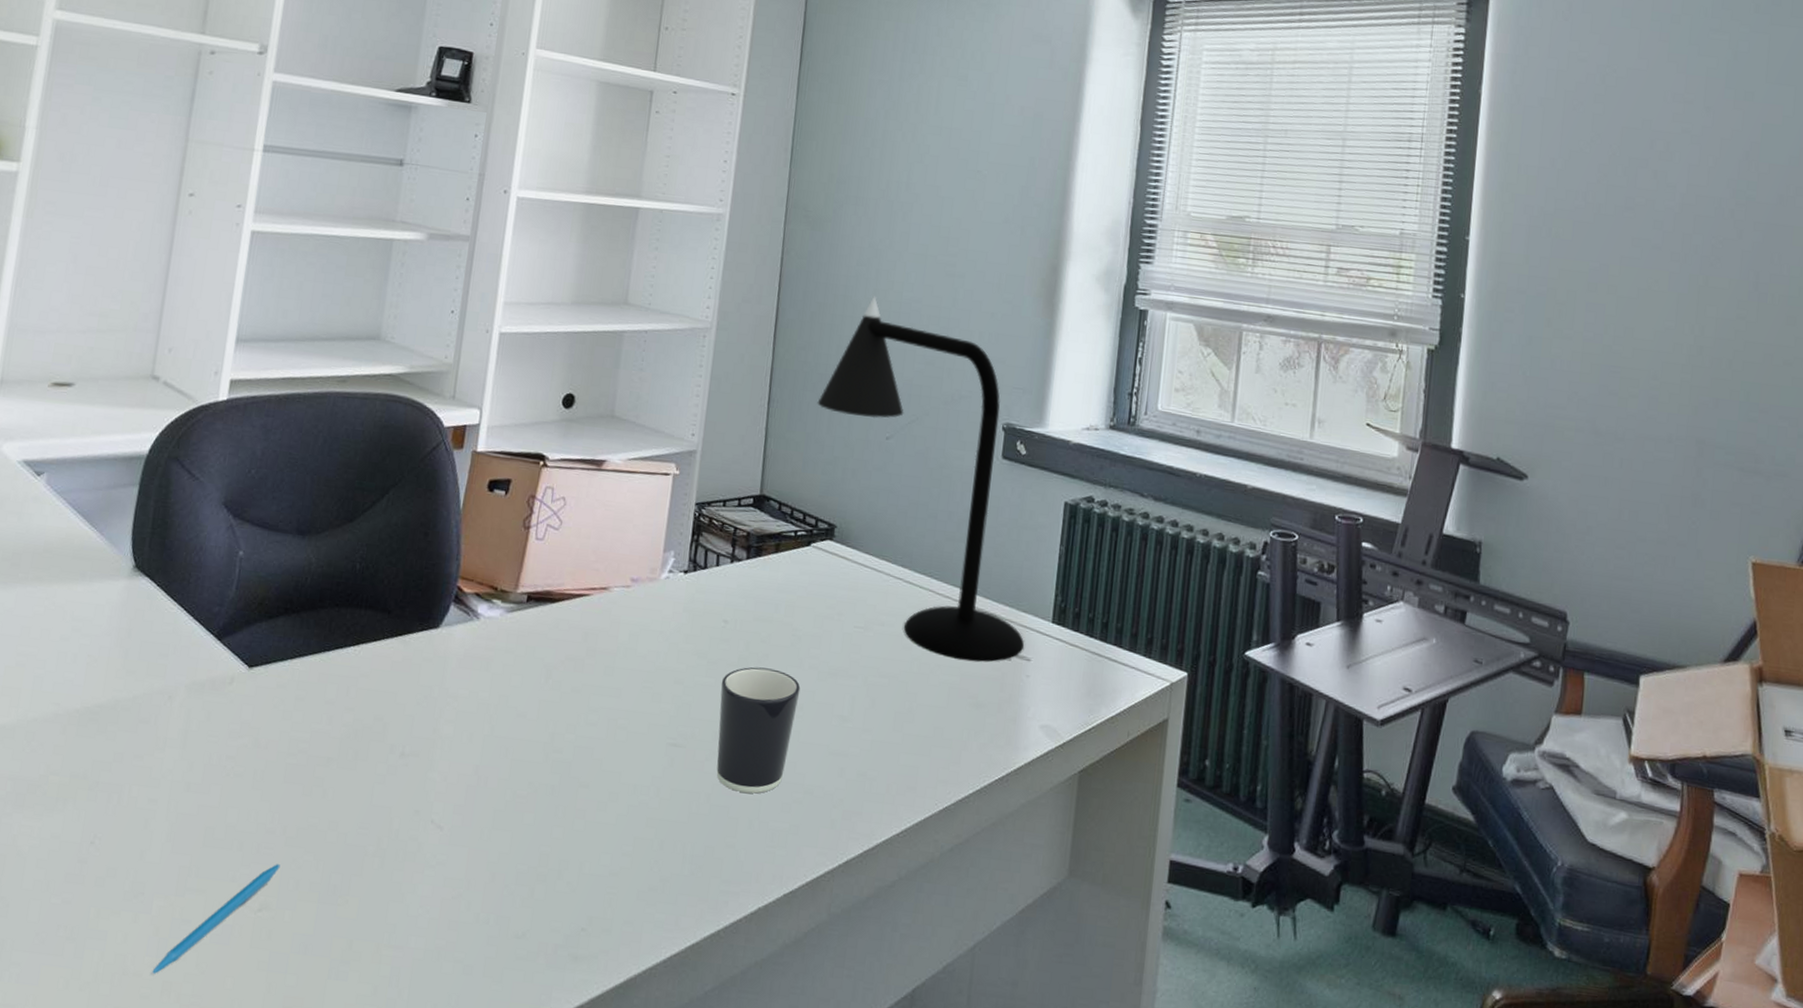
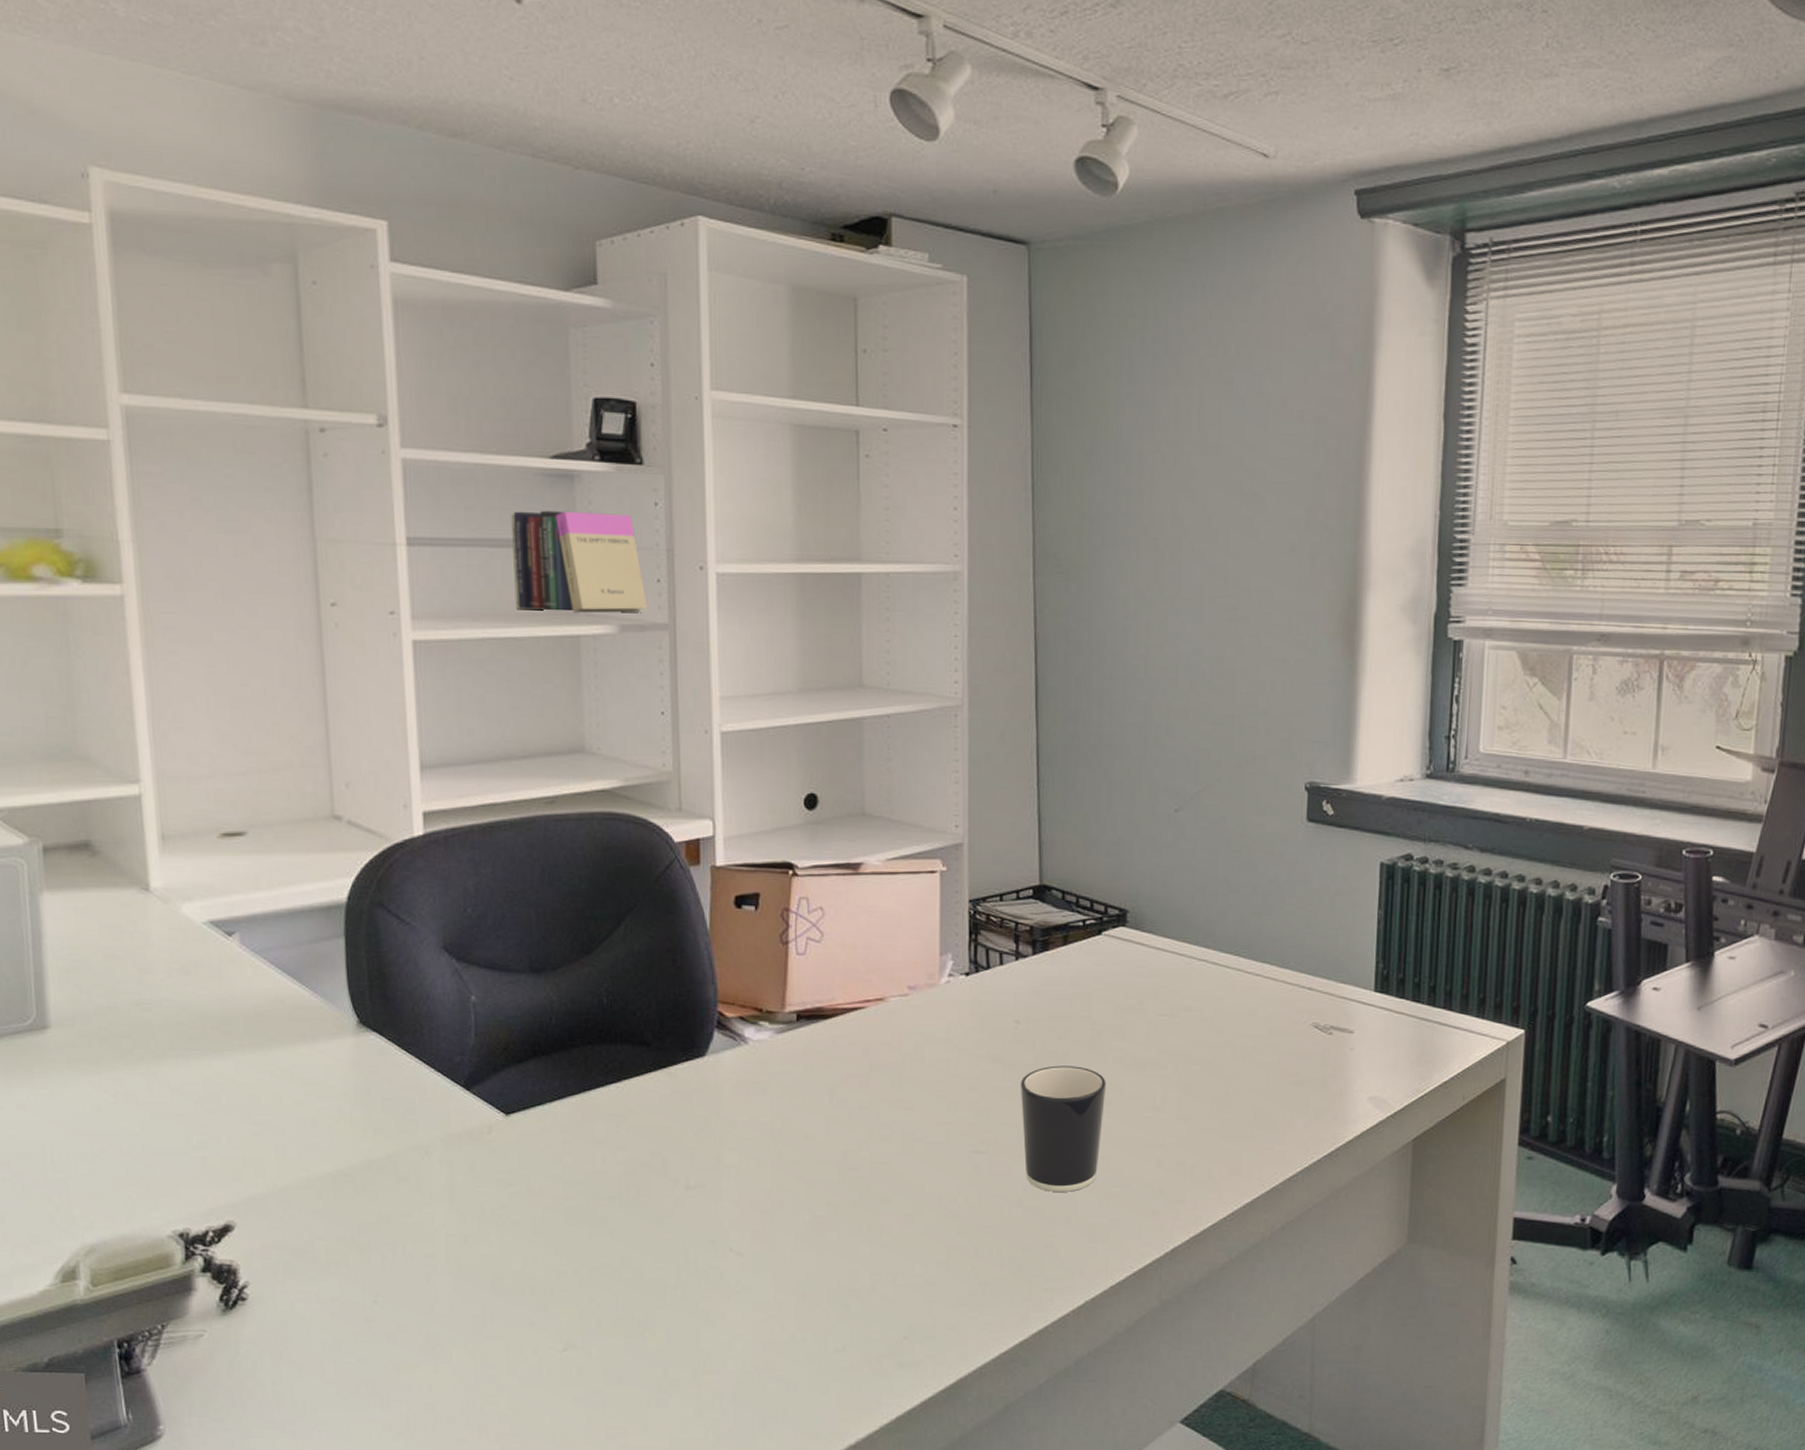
pen: present [150,864,280,975] -> none [464,1305,578,1420]
books: none [343,131,456,224] -> present [510,510,647,614]
desk lamp: present [817,295,1024,661] -> none [1093,650,1345,1038]

